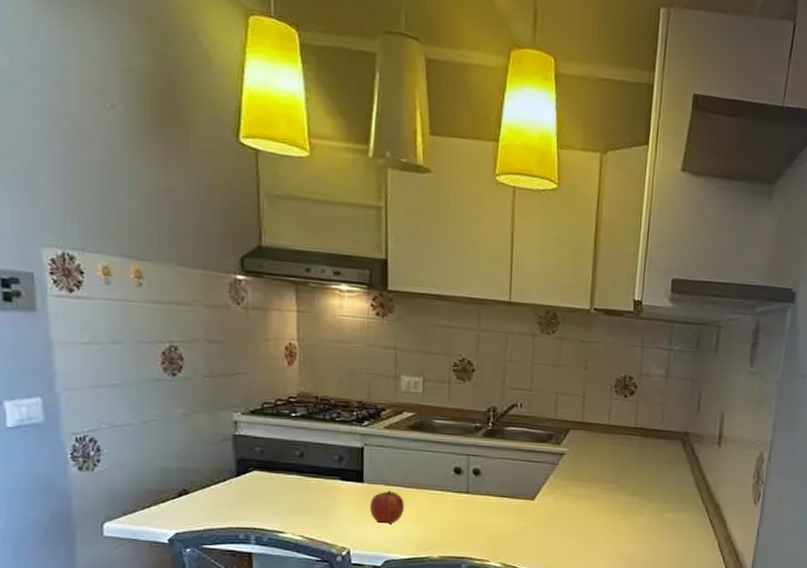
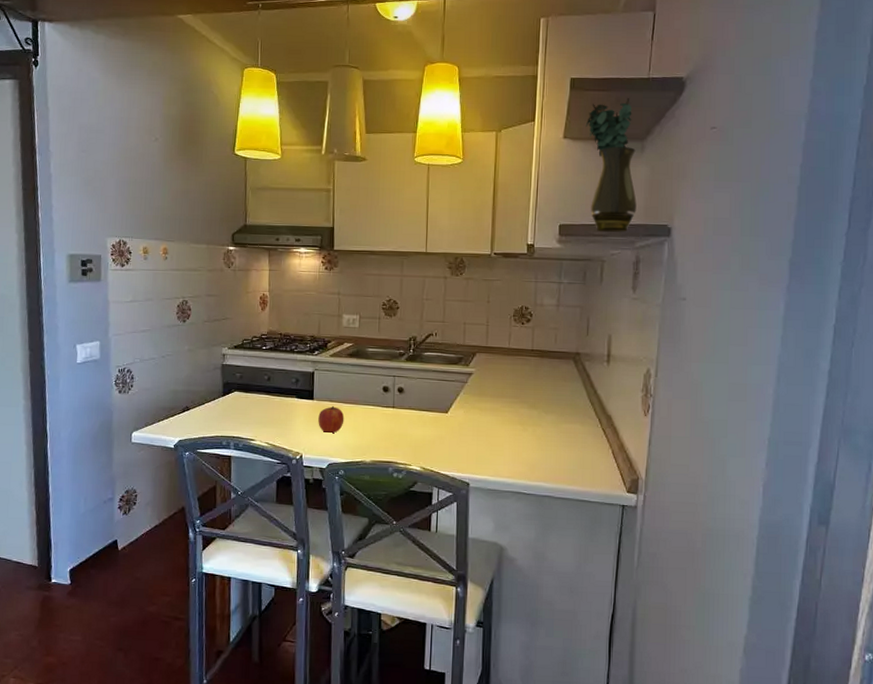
vase: none [708,129,763,294] -> present [585,98,637,233]

